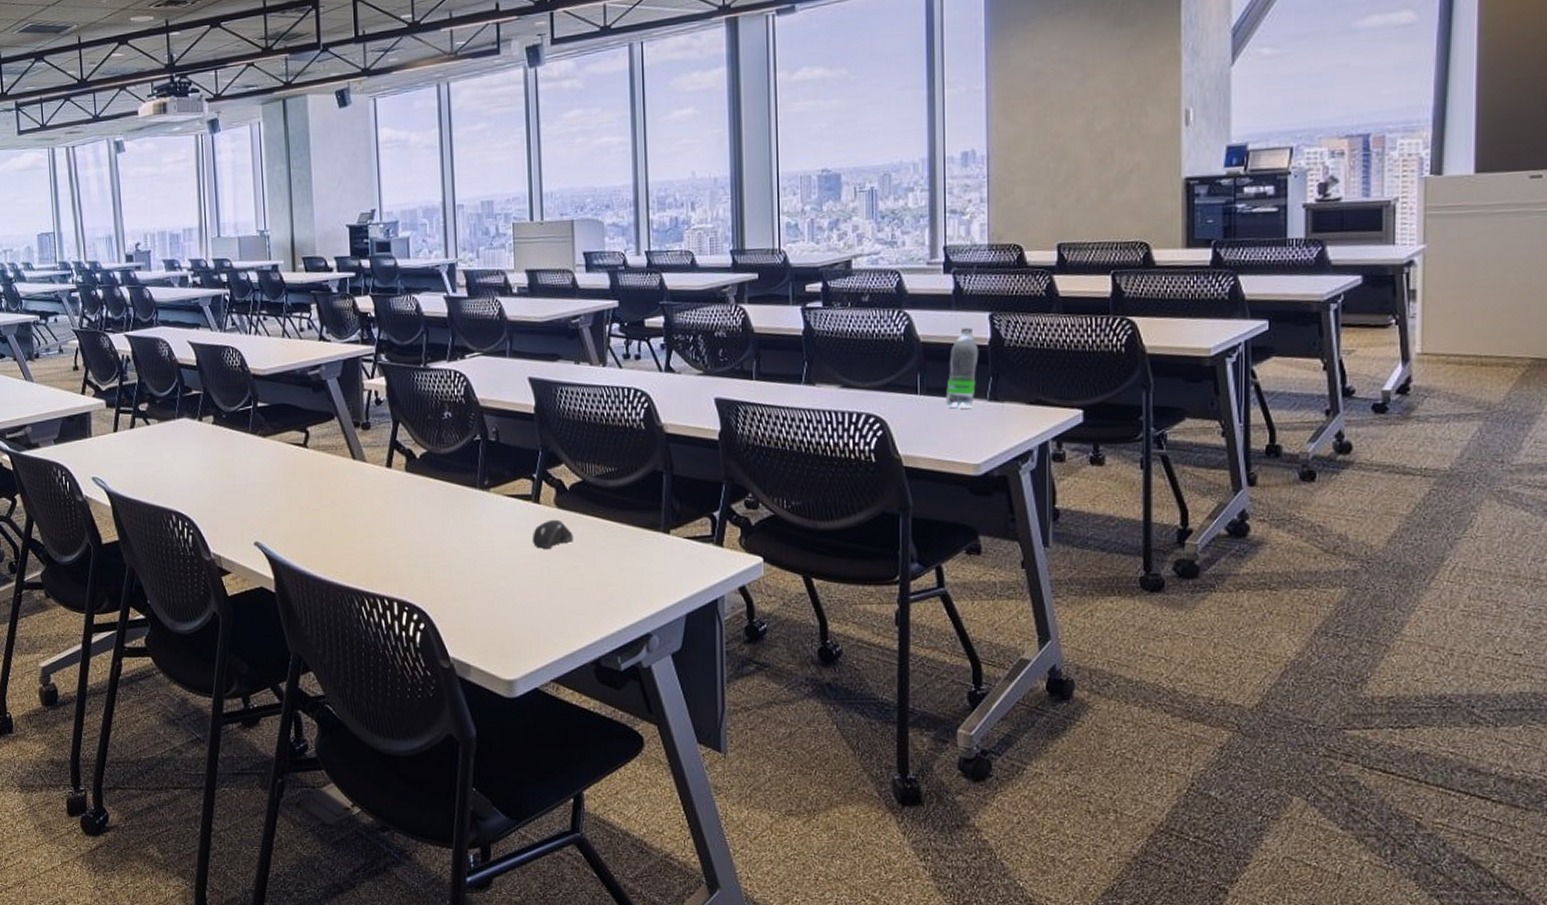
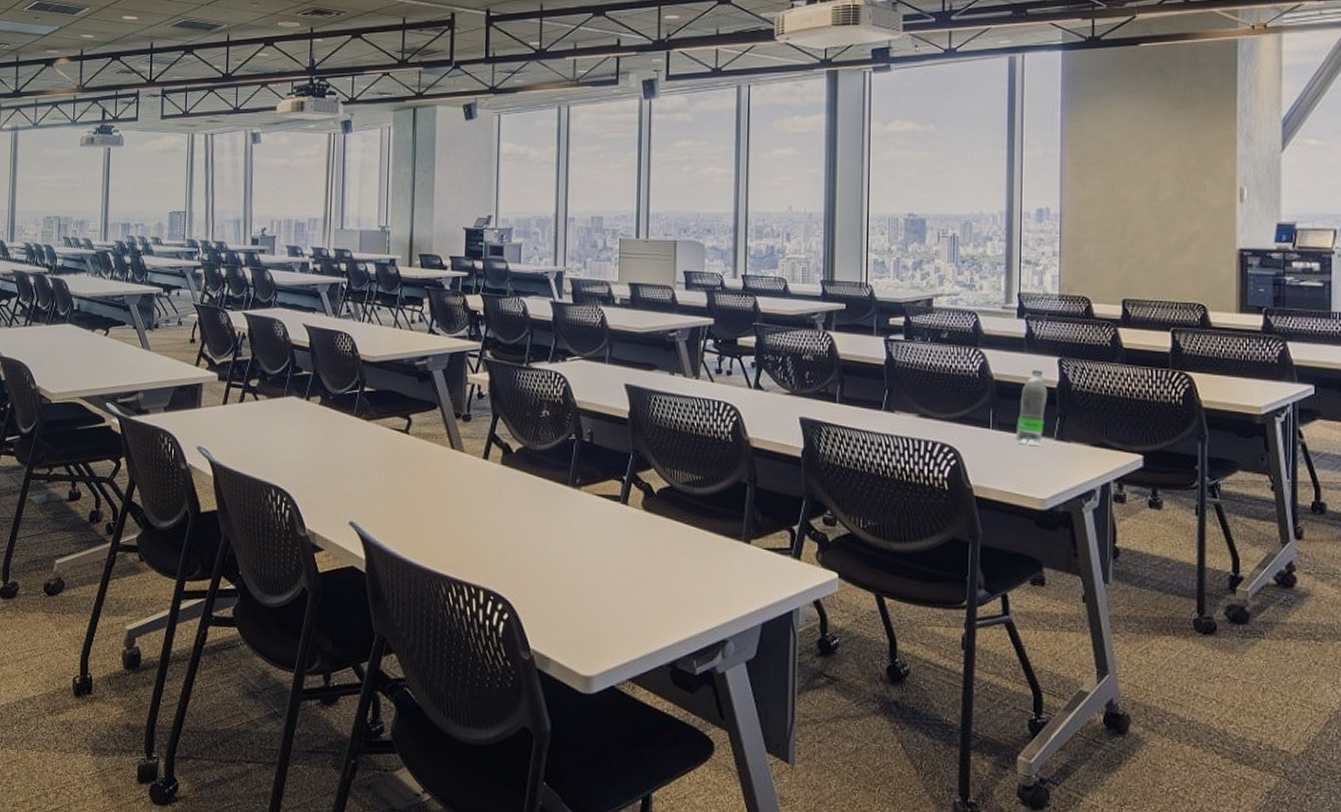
computer mouse: present [532,519,574,549] -> none [618,521,658,549]

